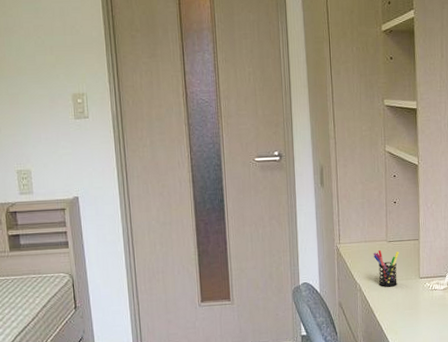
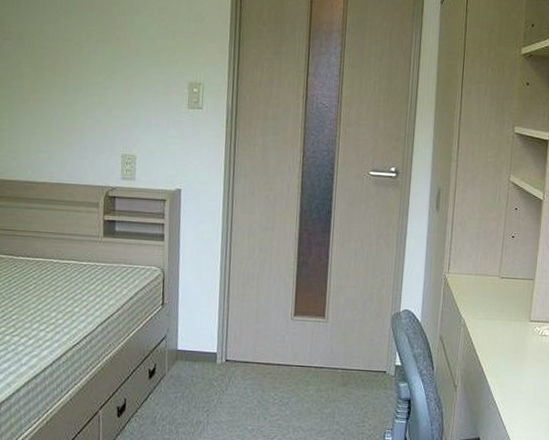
pen holder: present [373,250,399,287] -> none [482,286,511,326]

